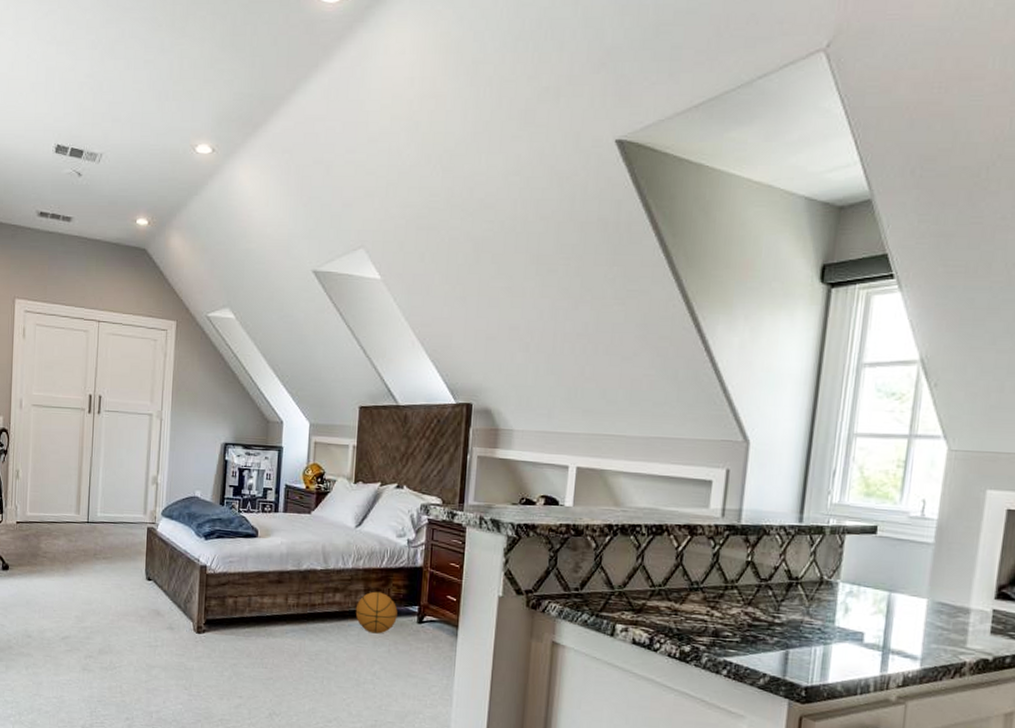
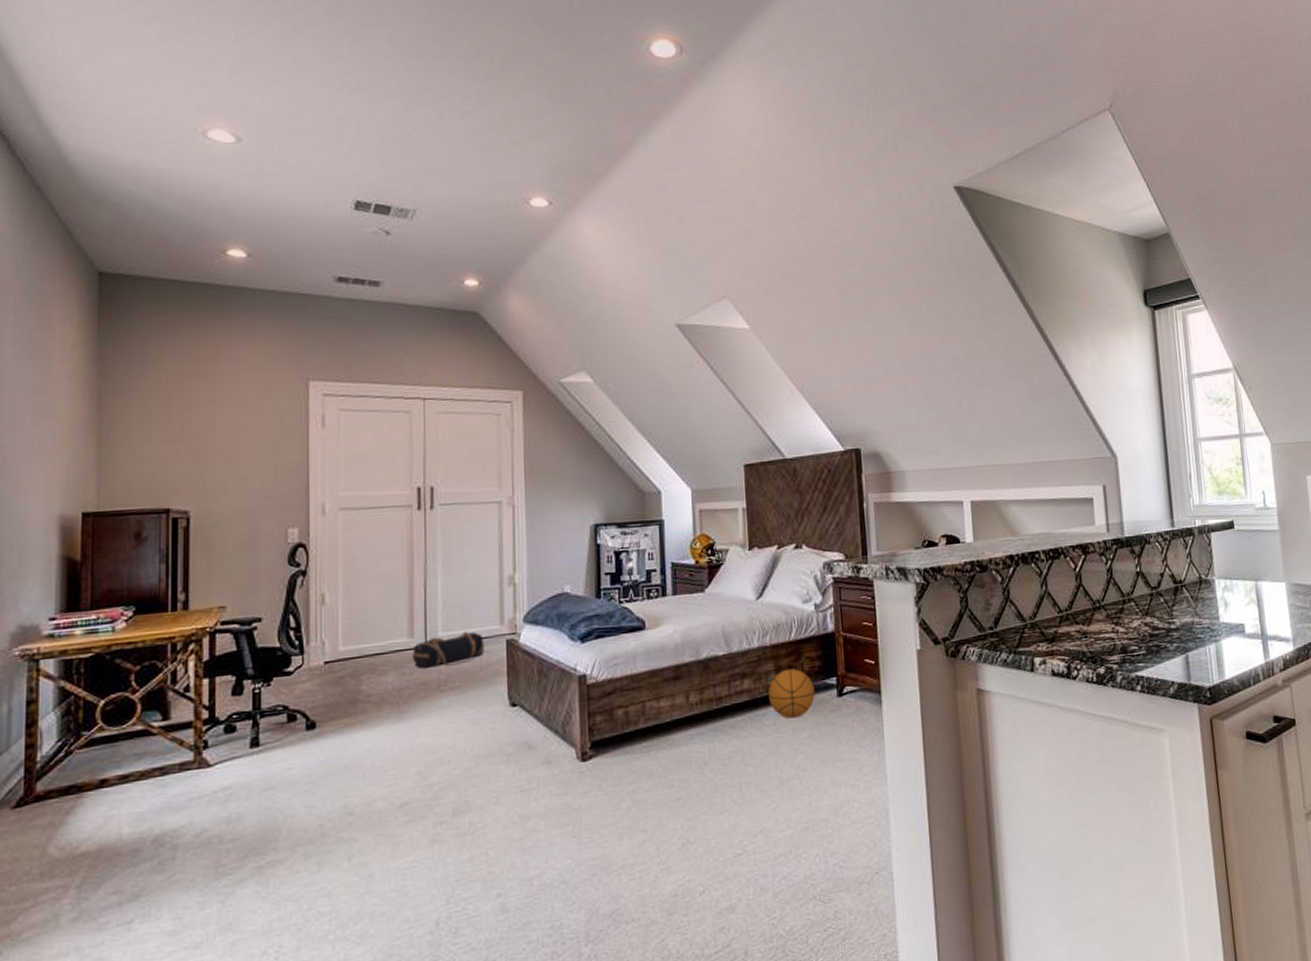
duffel bag: none [78,515,131,541] -> present [412,631,485,670]

